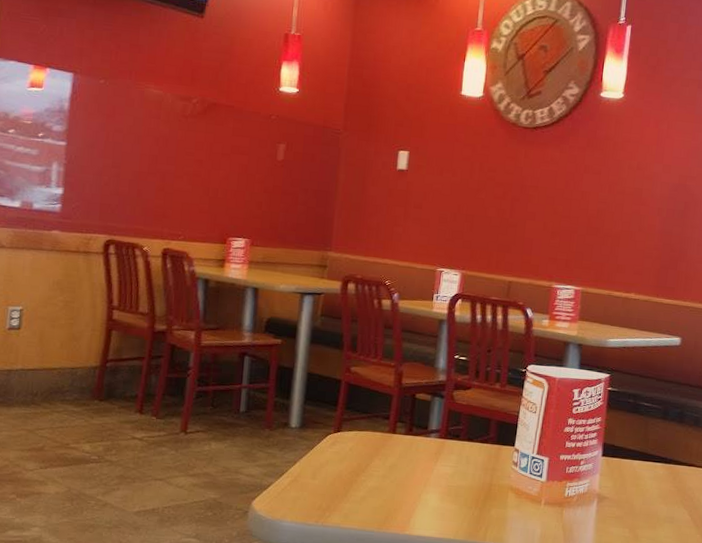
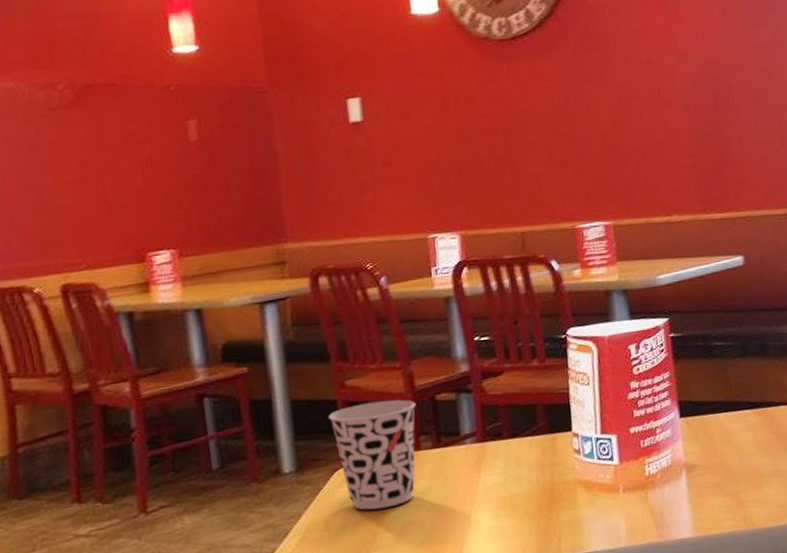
cup: none [332,387,400,473] -> present [328,399,416,510]

